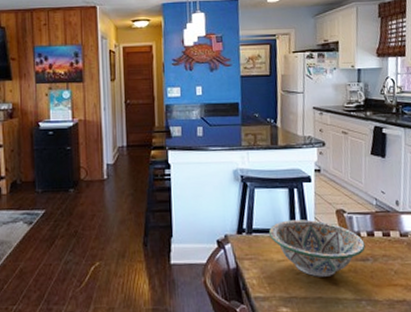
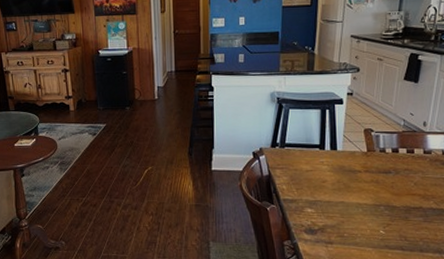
decorative bowl: present [269,219,365,277] -> none [300,136,389,185]

